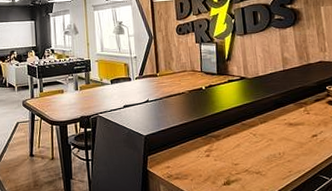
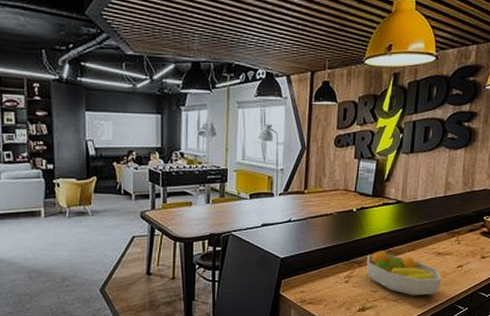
fruit bowl: none [223,124,300,168] -> present [366,250,442,296]

